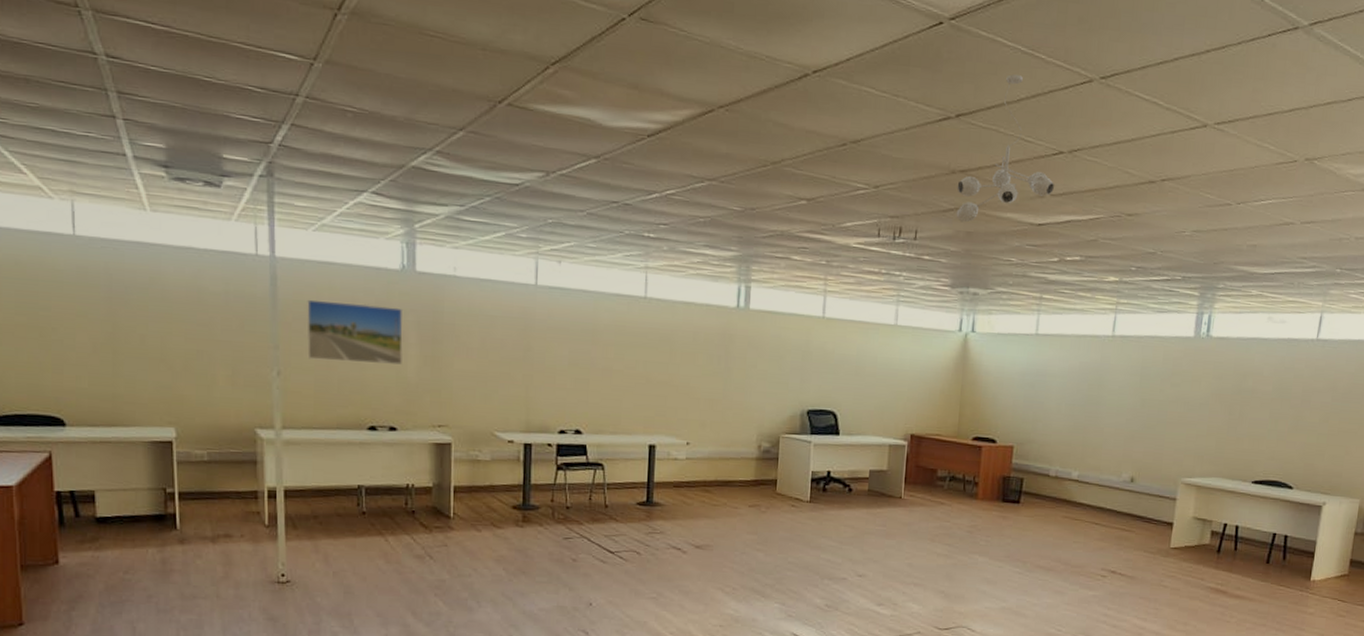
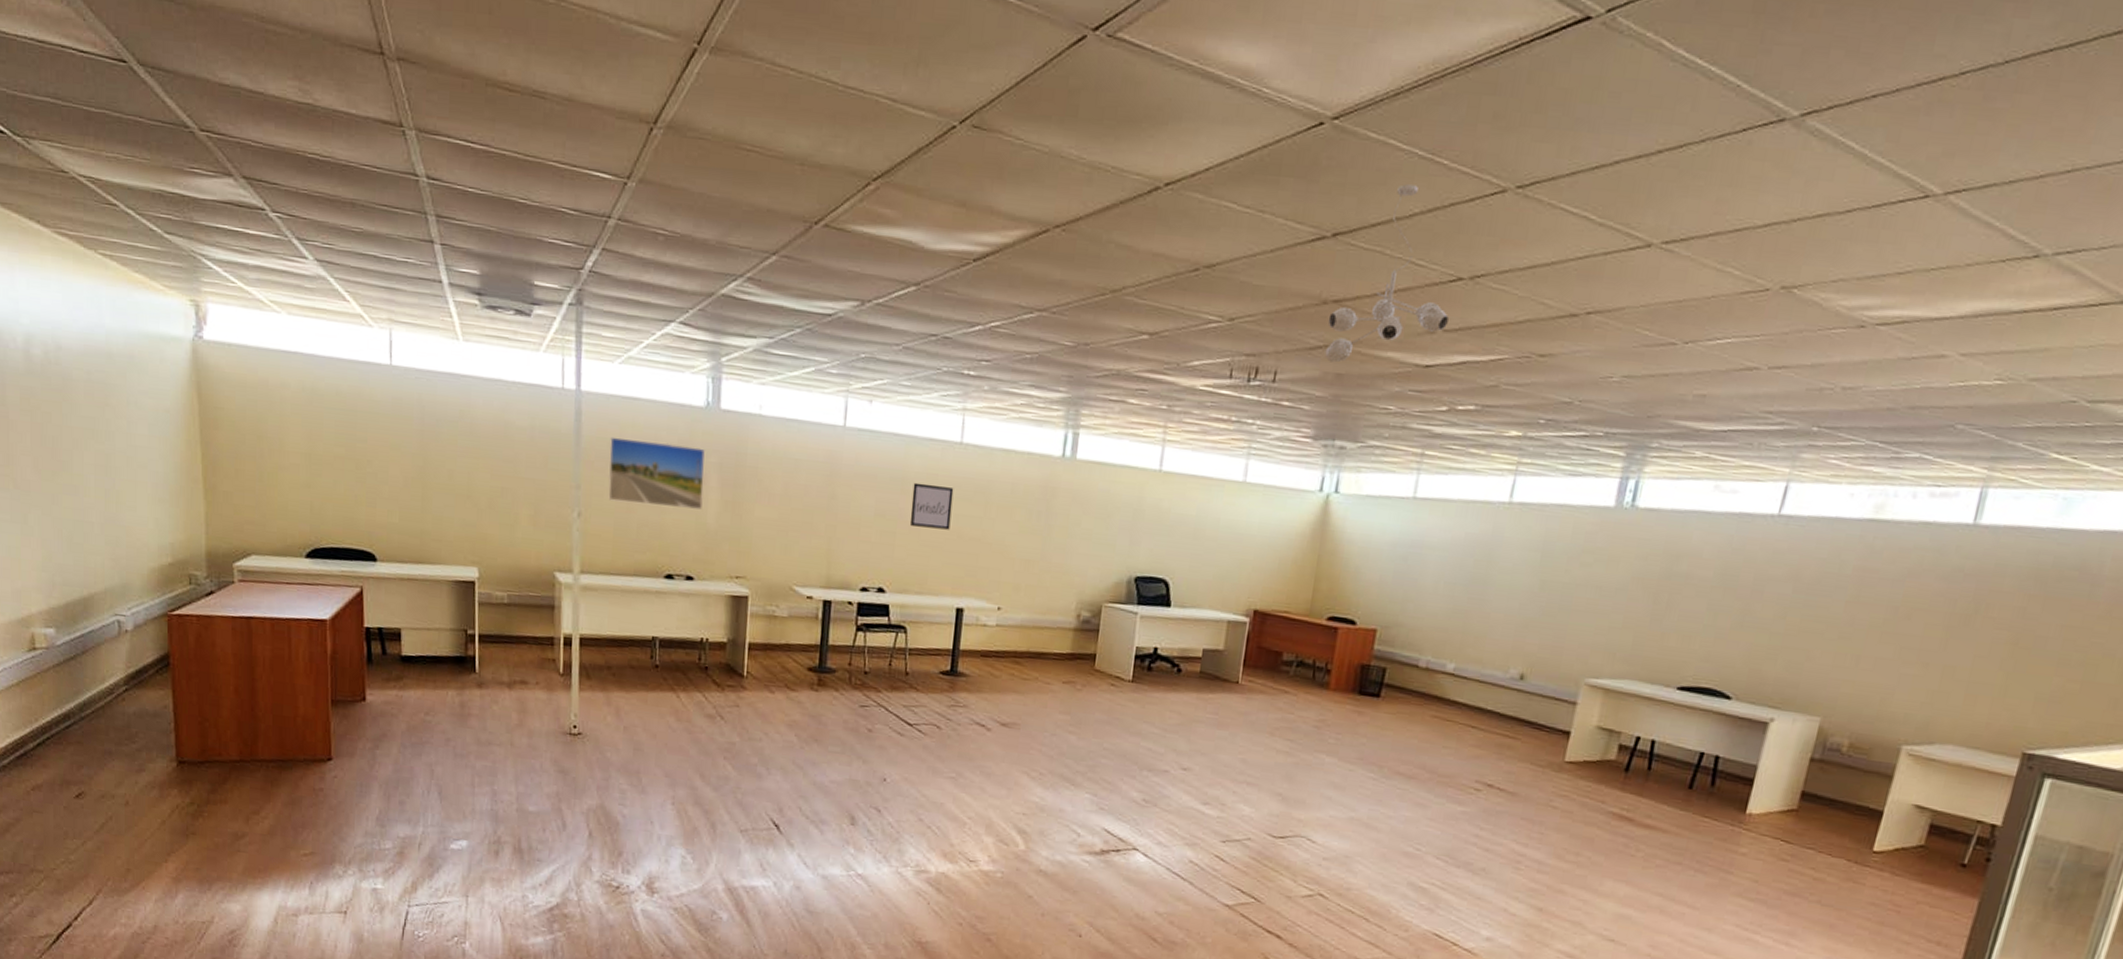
wall art: none [601,334,641,375] -> present [909,482,954,530]

